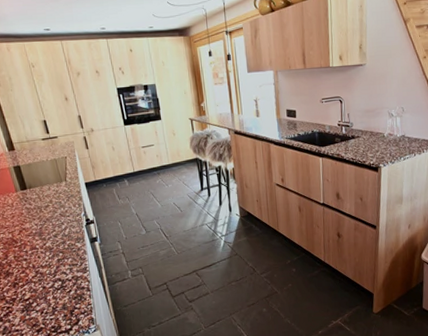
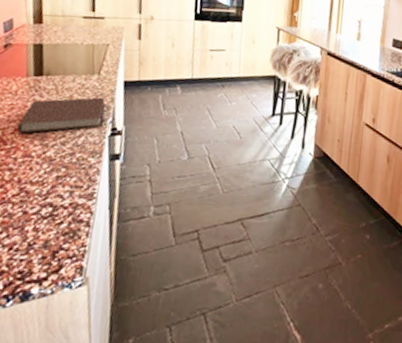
notebook: none [21,198,79,233] -> present [17,97,105,134]

